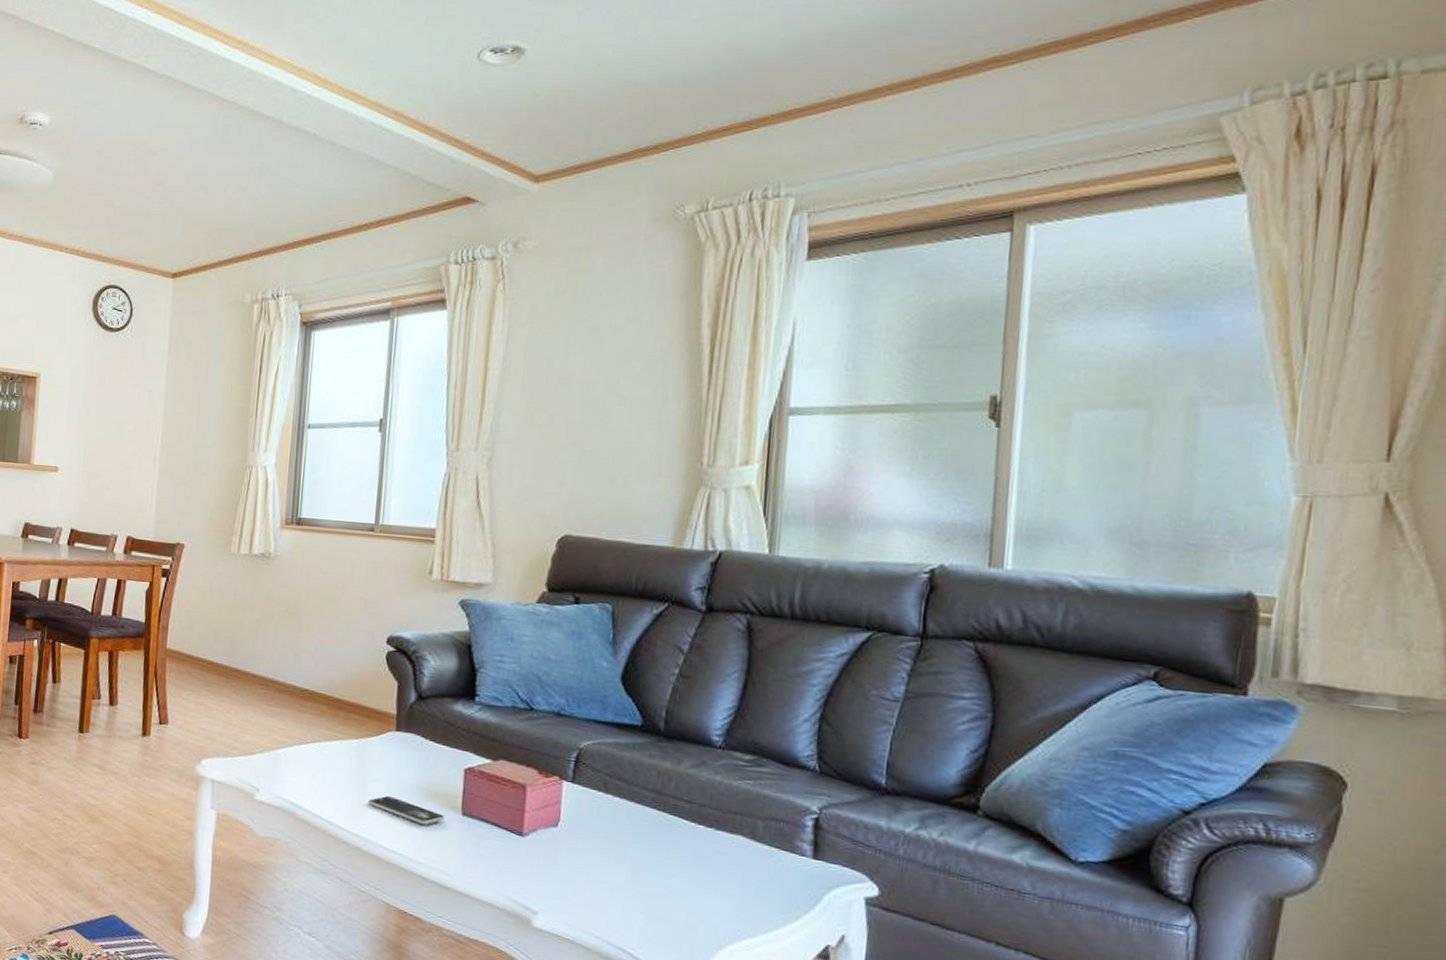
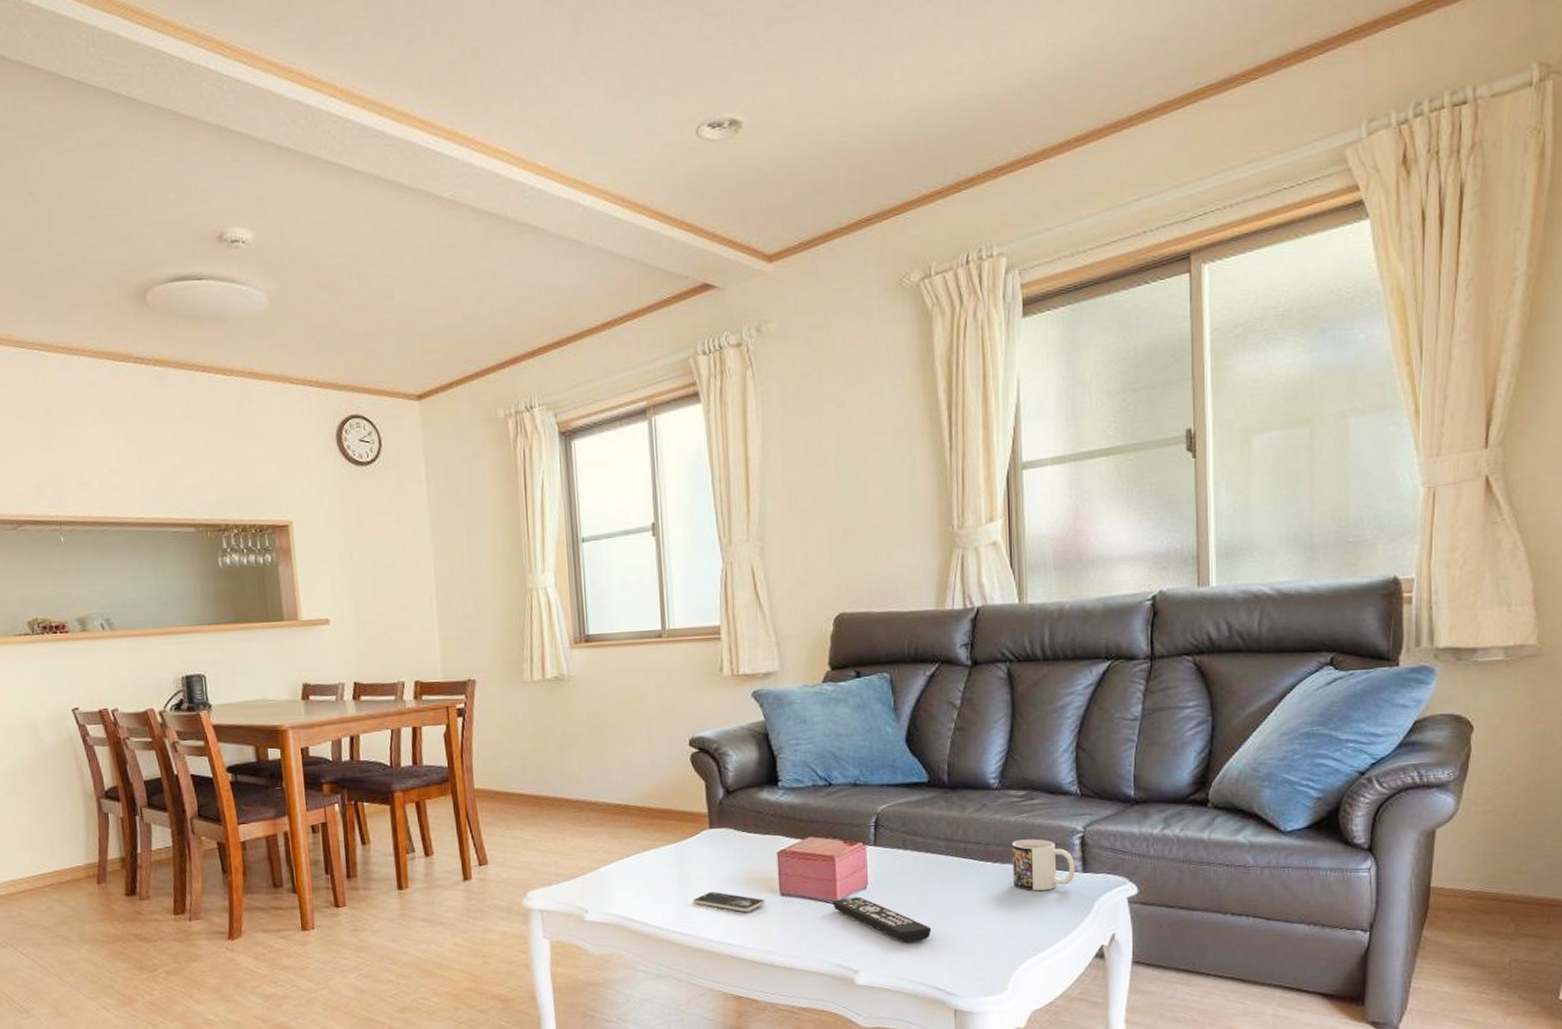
remote control: none [517,831,626,896] -> present [832,897,932,942]
mug: none [727,807,804,870] -> present [1011,839,1075,891]

